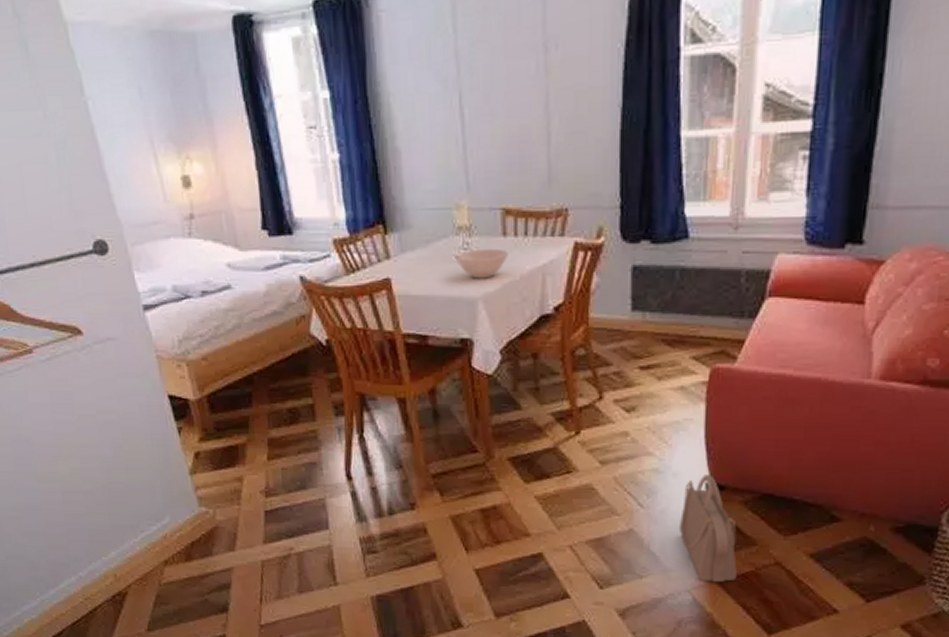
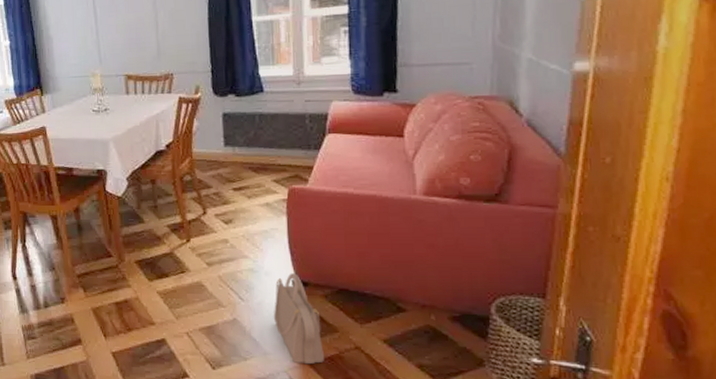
bowl: present [454,248,509,279] -> none [91,103,131,126]

